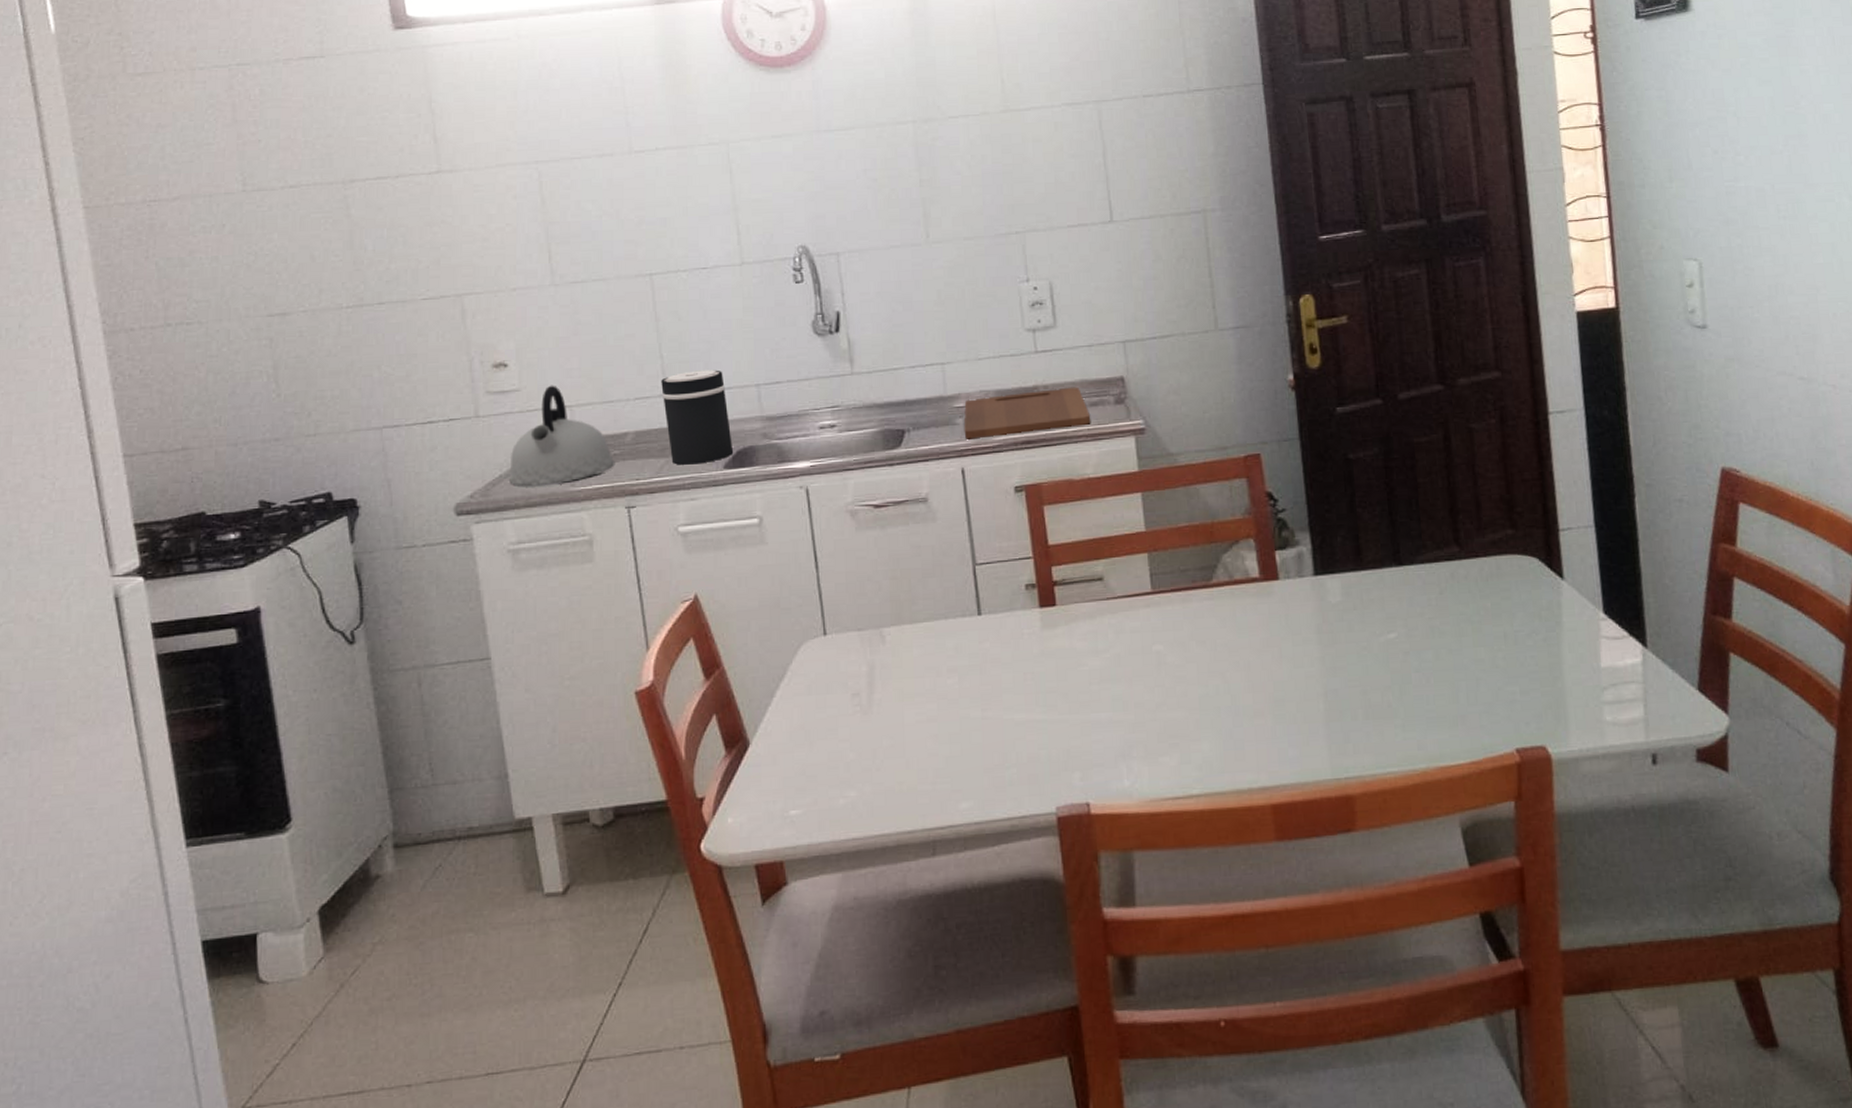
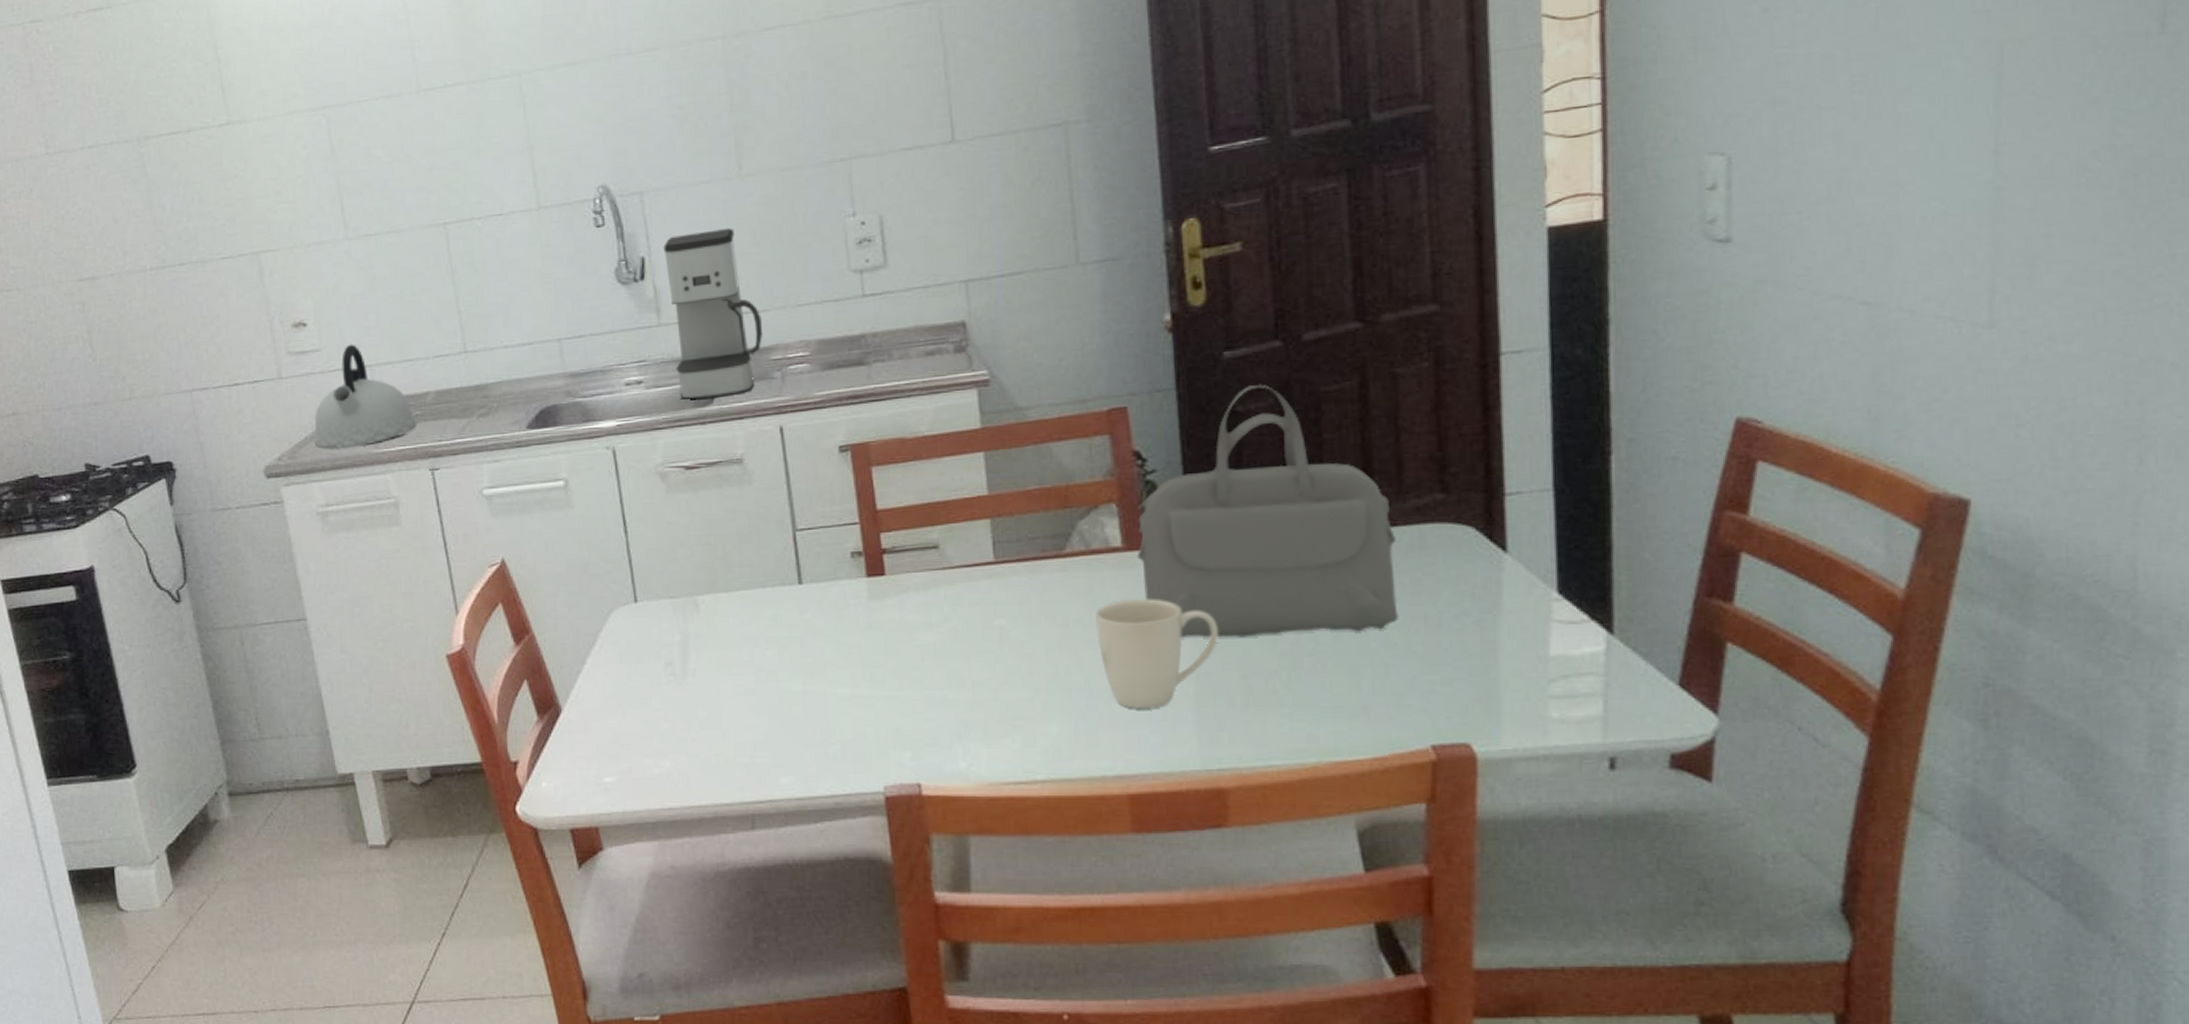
cylinder: present [661,370,734,465] -> none [460,324,537,426]
coffee maker: none [857,287,946,444] -> present [663,227,762,401]
cutting board: present [964,387,1091,439] -> none [782,334,927,395]
mug: none [1239,624,1342,724] -> present [1096,599,1219,709]
handbag: none [1270,436,1484,658] -> present [1136,385,1398,638]

